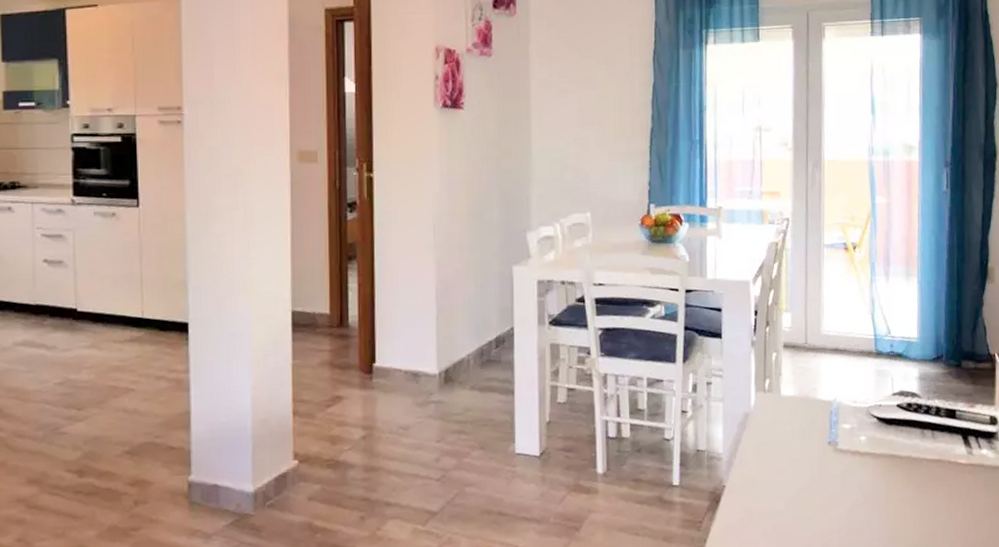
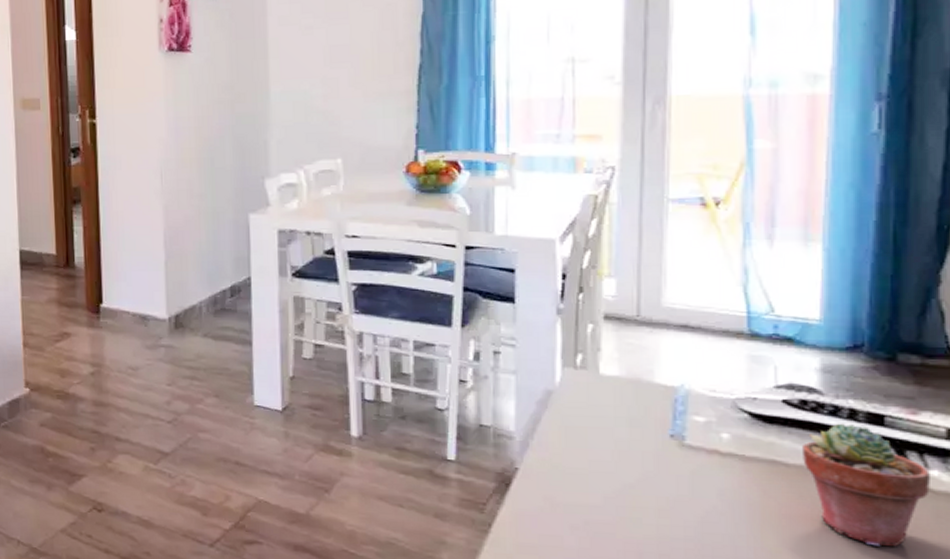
potted succulent: none [910,419,982,515] -> present [803,423,930,547]

